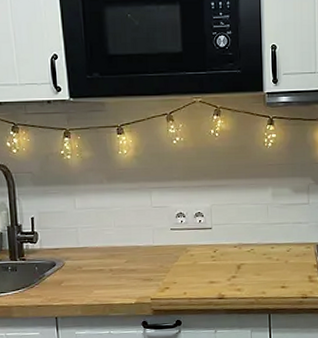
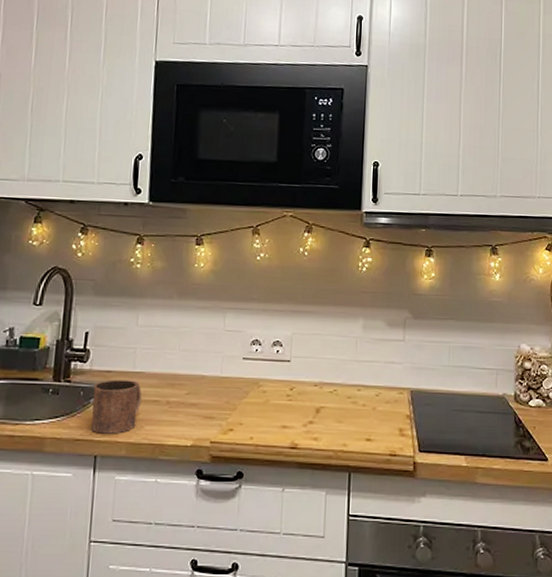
mug: none [45,253,89,300] -> present [91,379,143,434]

